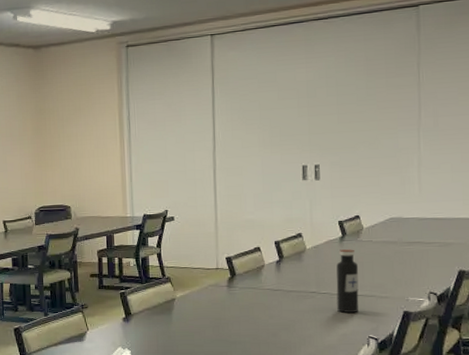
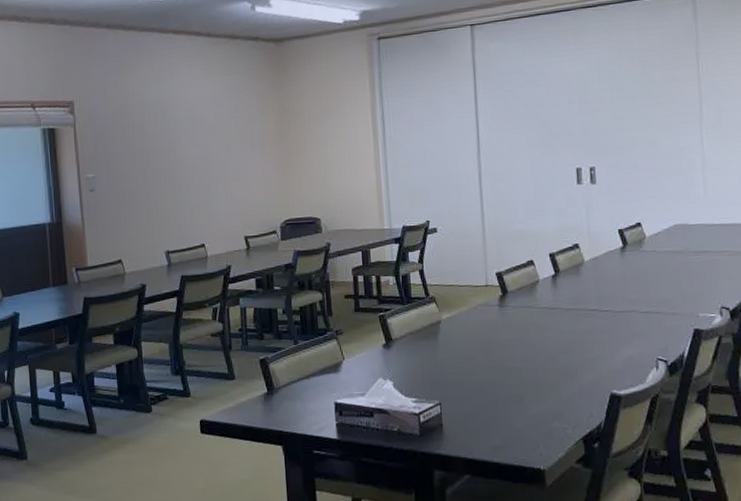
water bottle: present [336,249,359,313] -> none [618,260,645,332]

